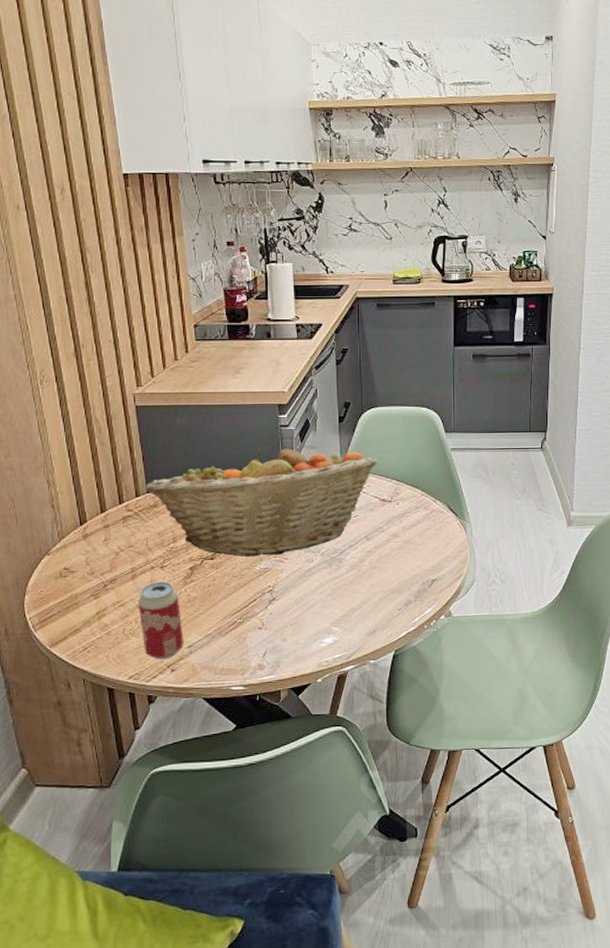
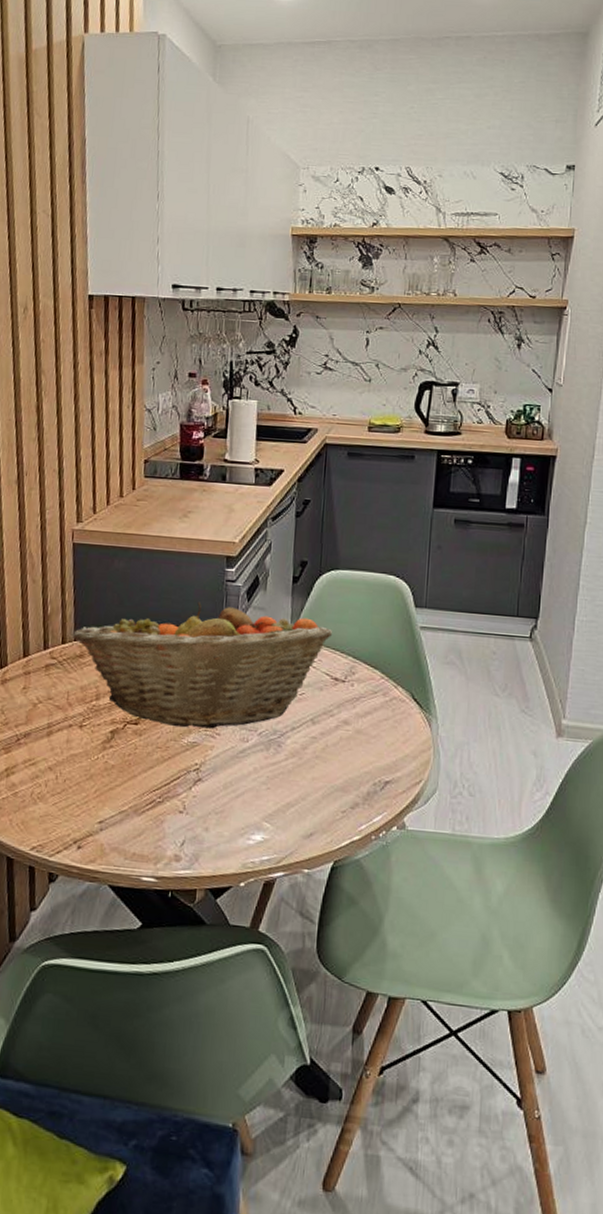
beverage can: present [138,581,183,660] -> none [50,742,95,834]

